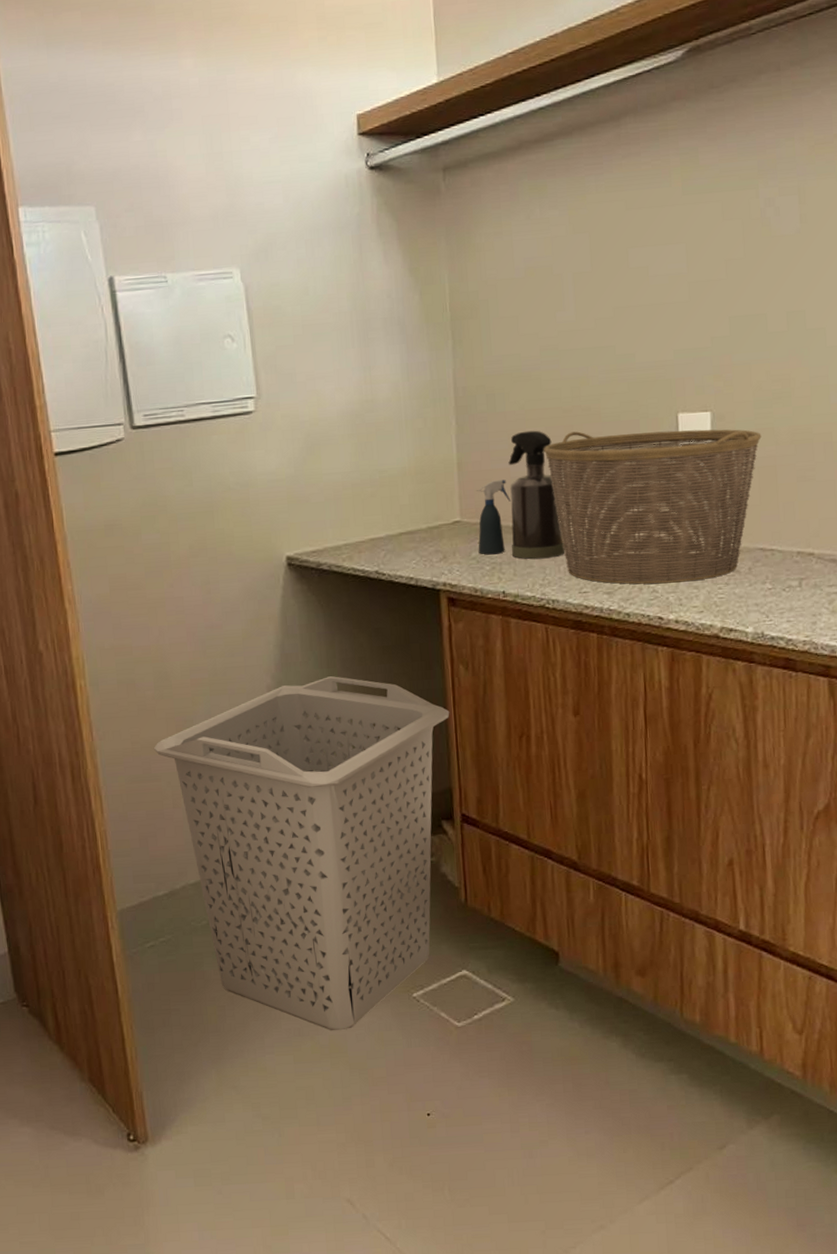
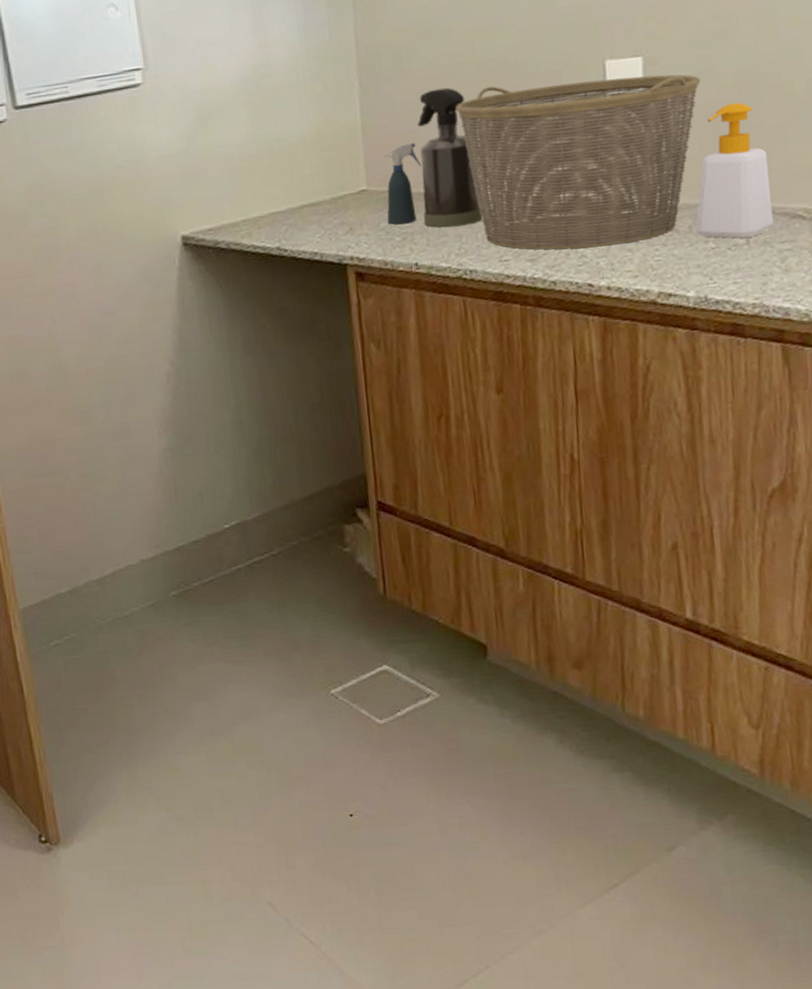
laundry basket: present [153,675,450,1031] -> none [50,359,362,730]
soap bottle: none [754,457,823,582] -> present [695,102,774,239]

